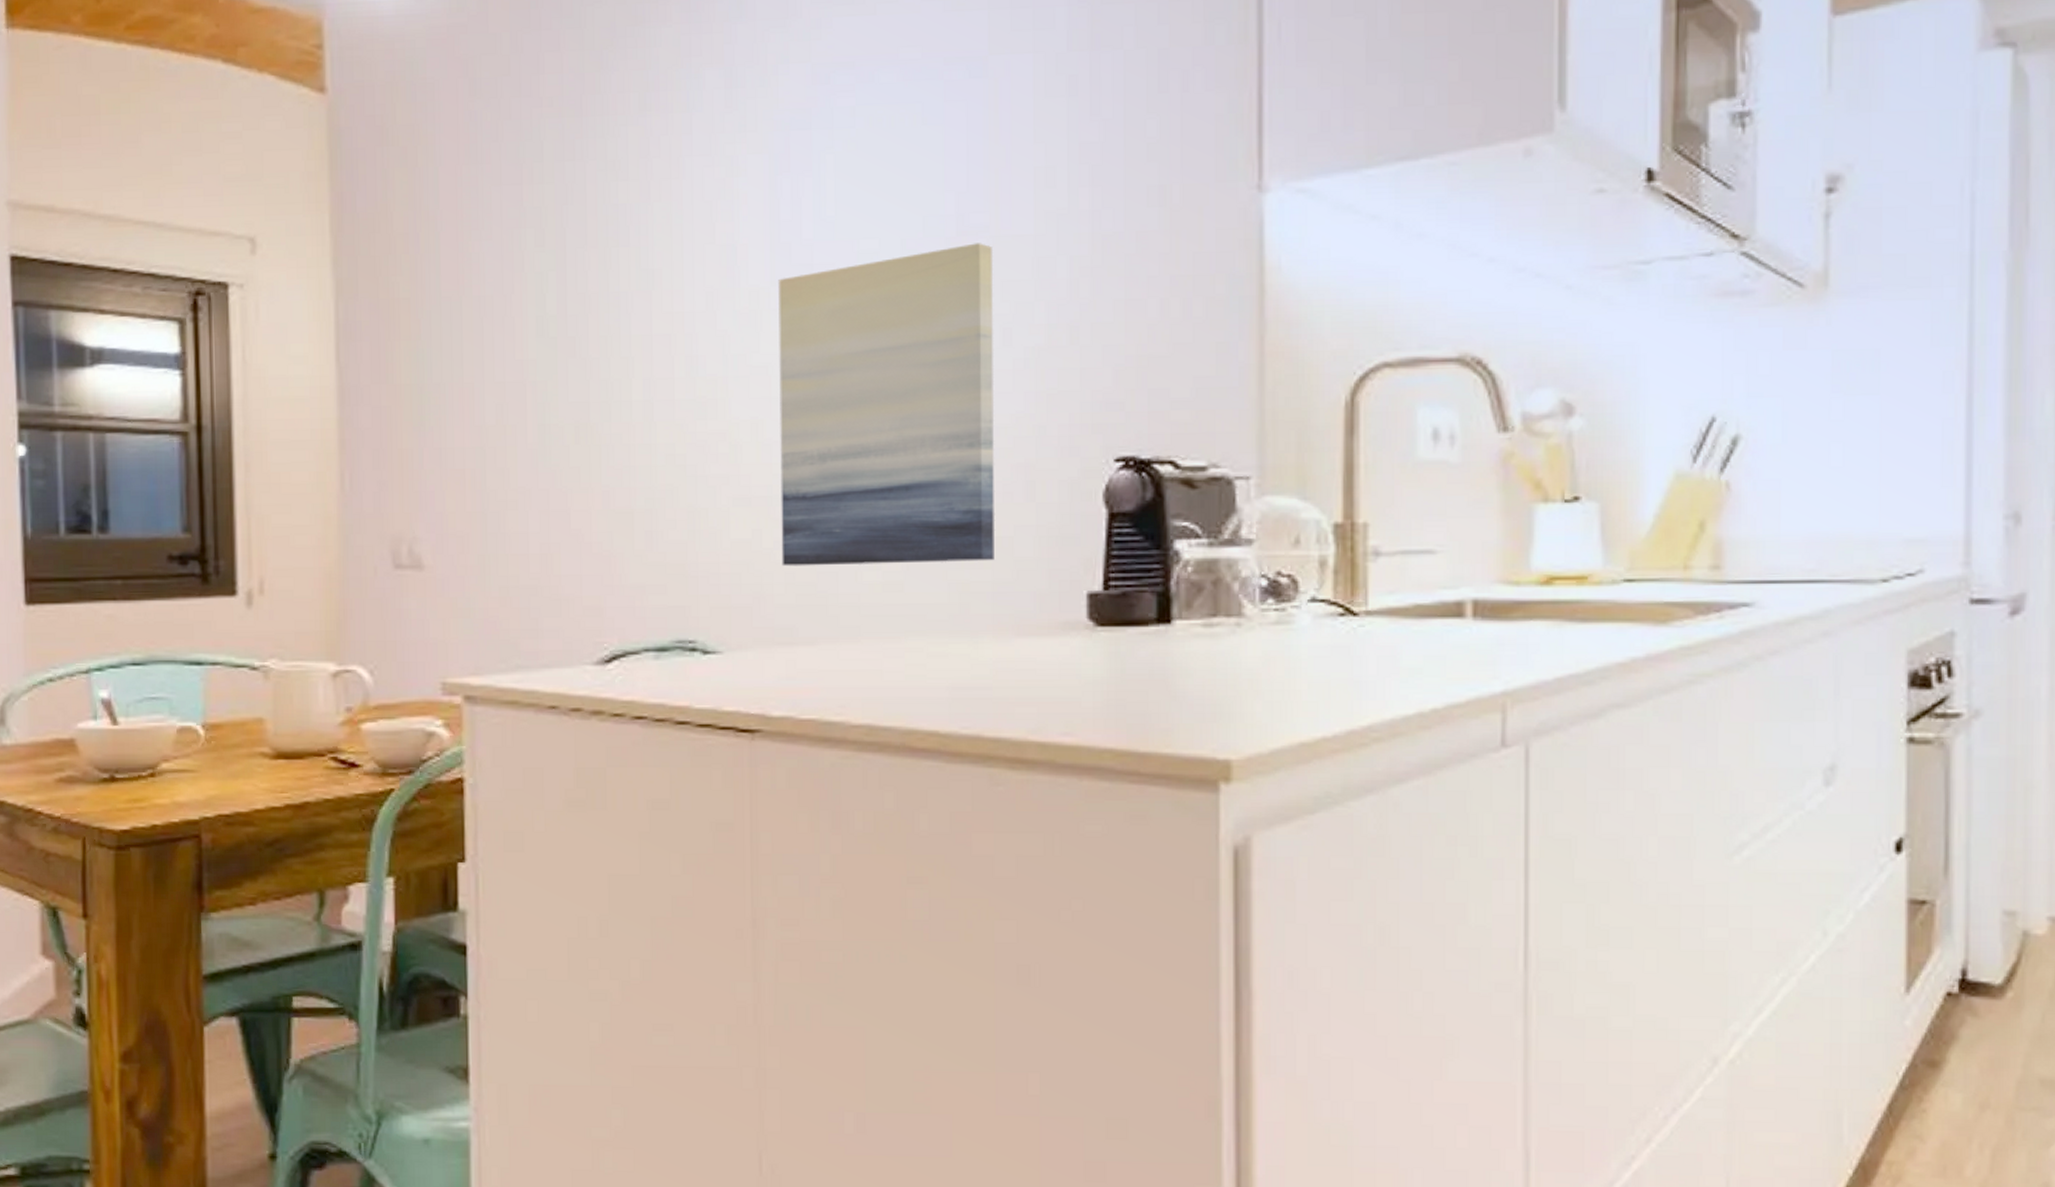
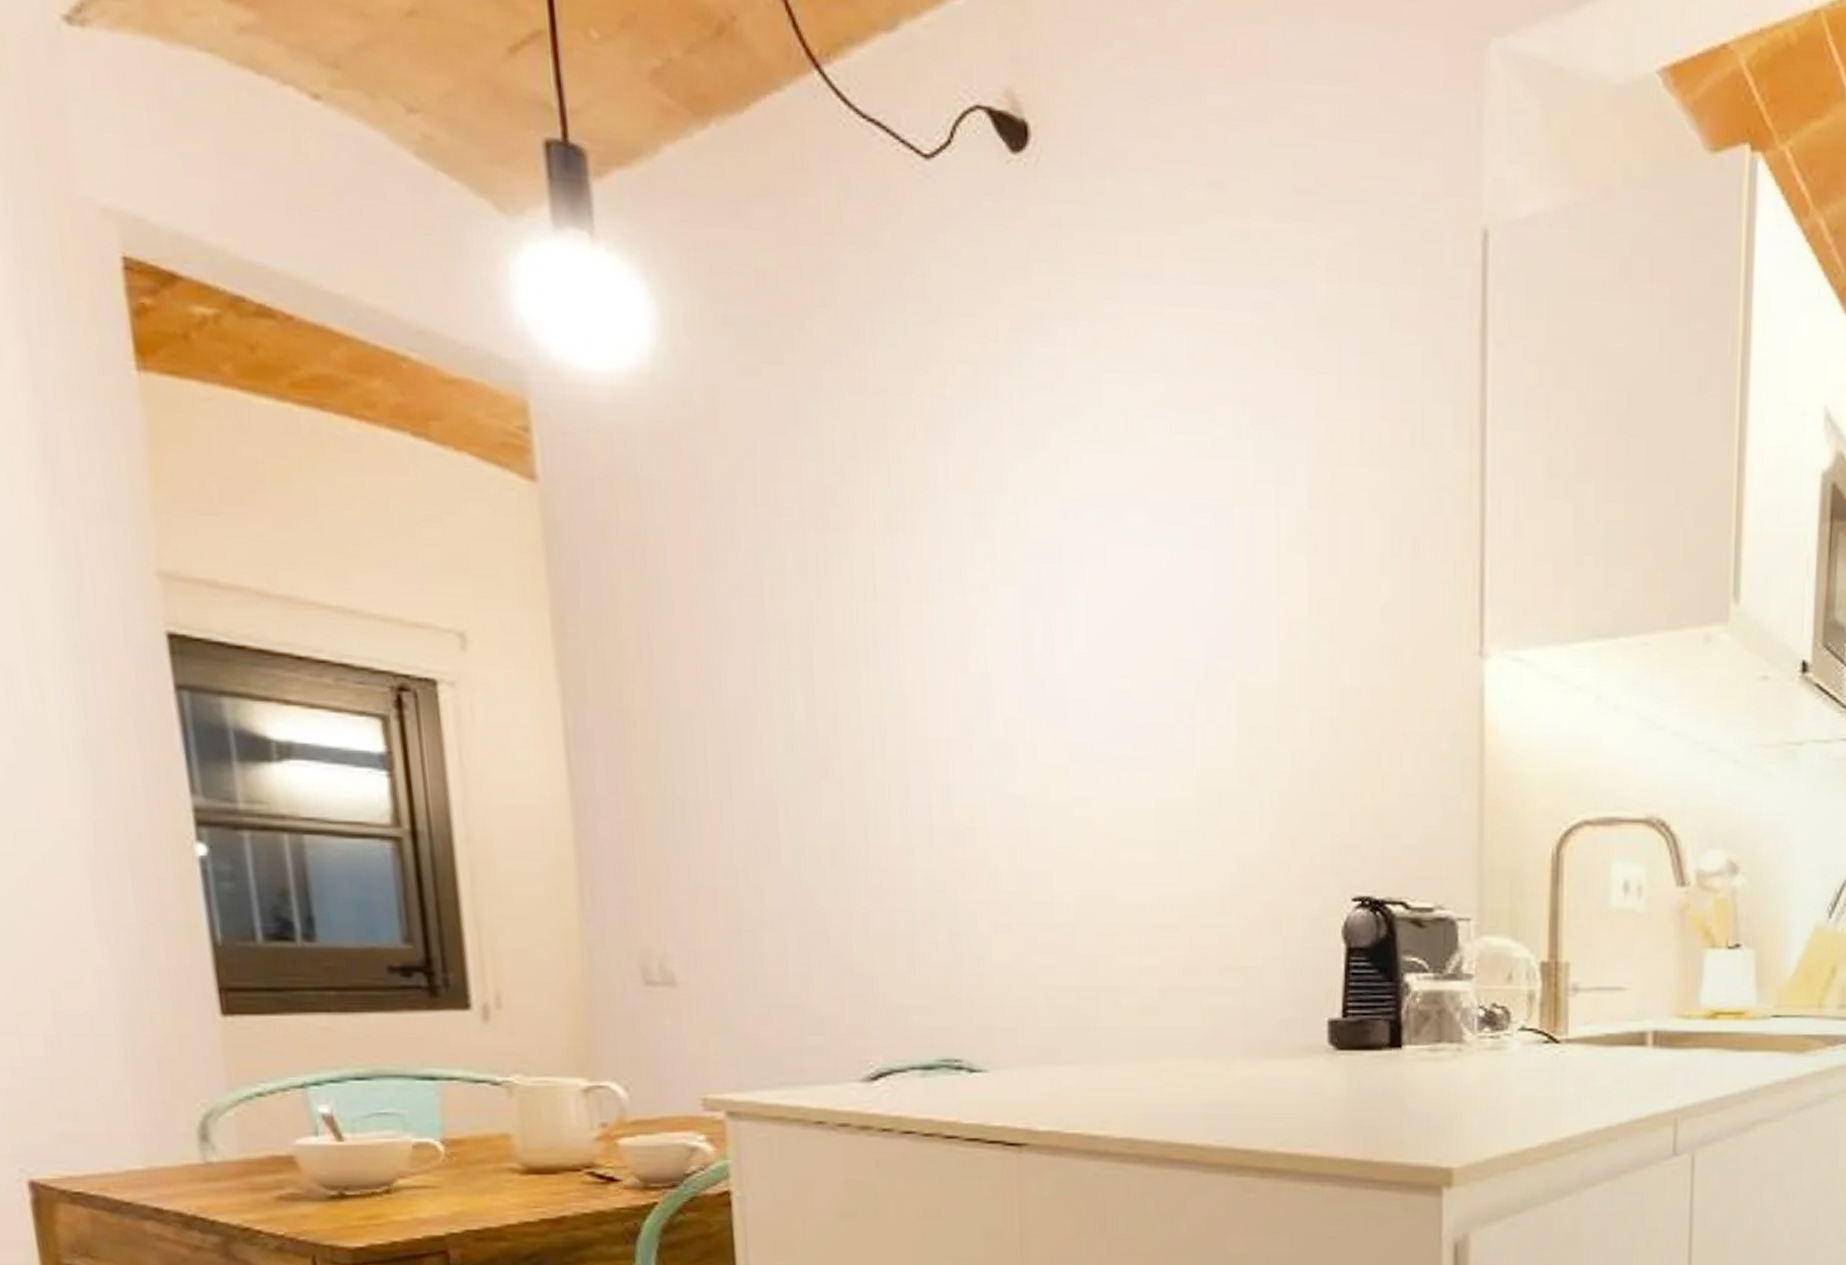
wall art: present [778,243,994,566] -> none [1033,688,1244,991]

